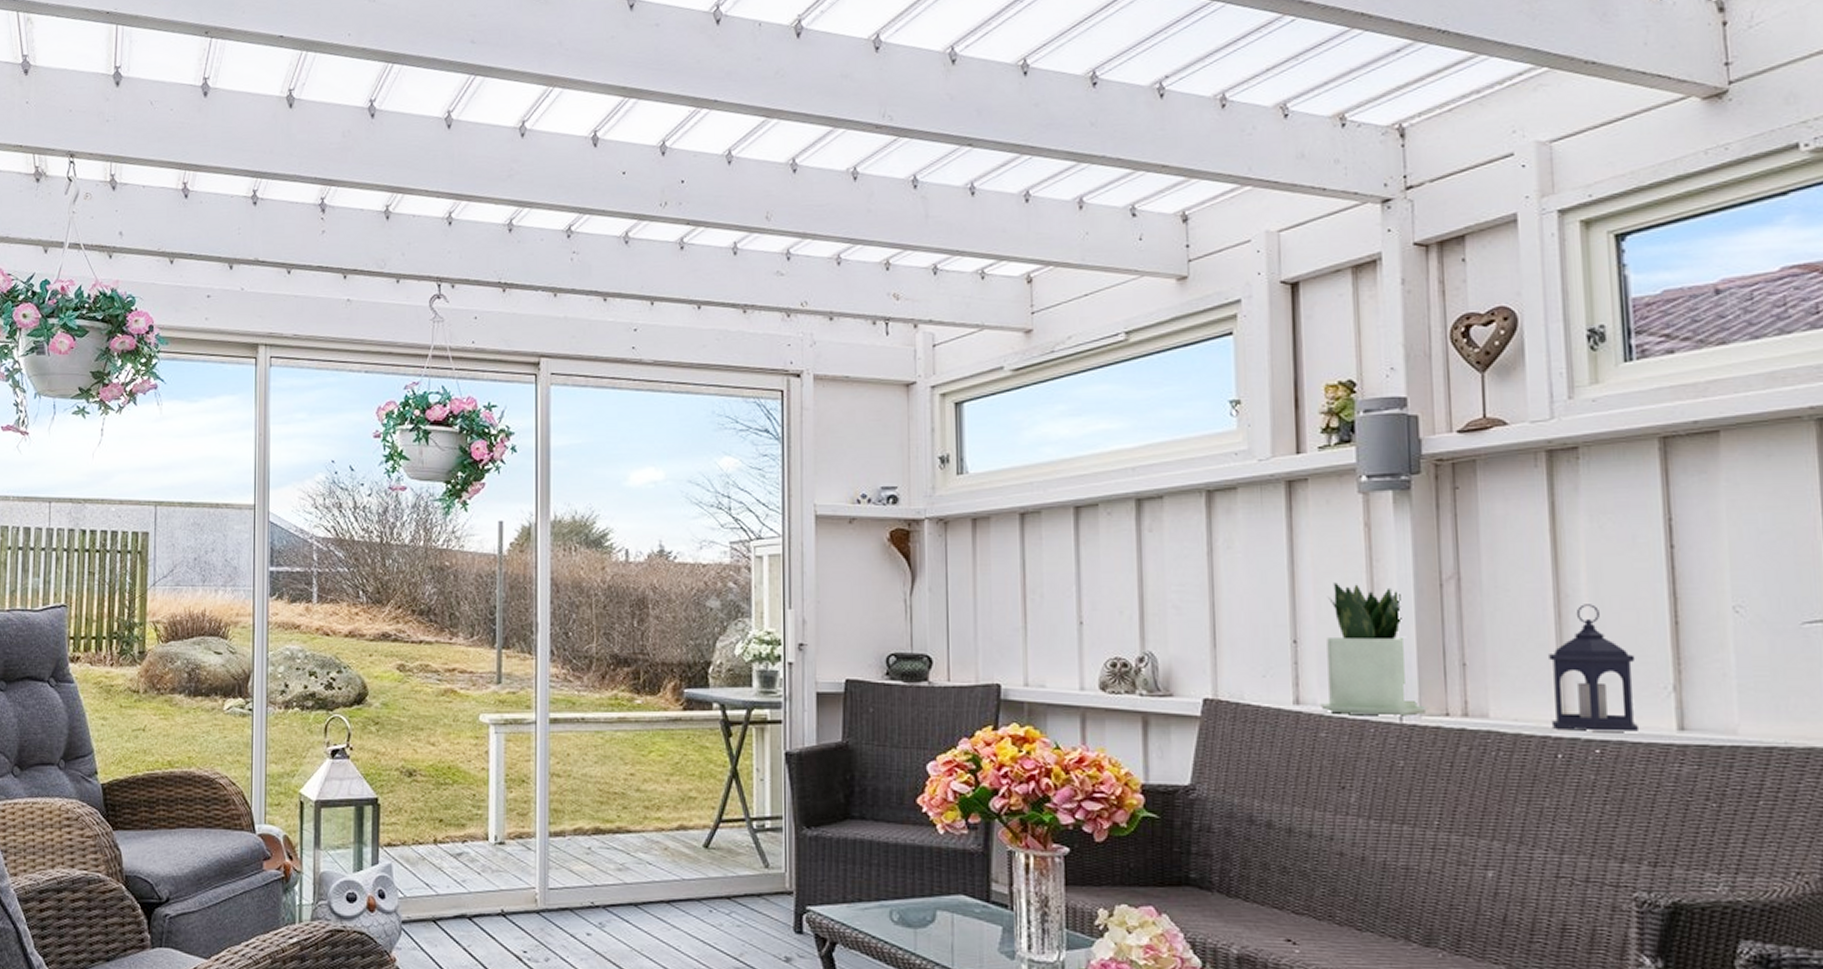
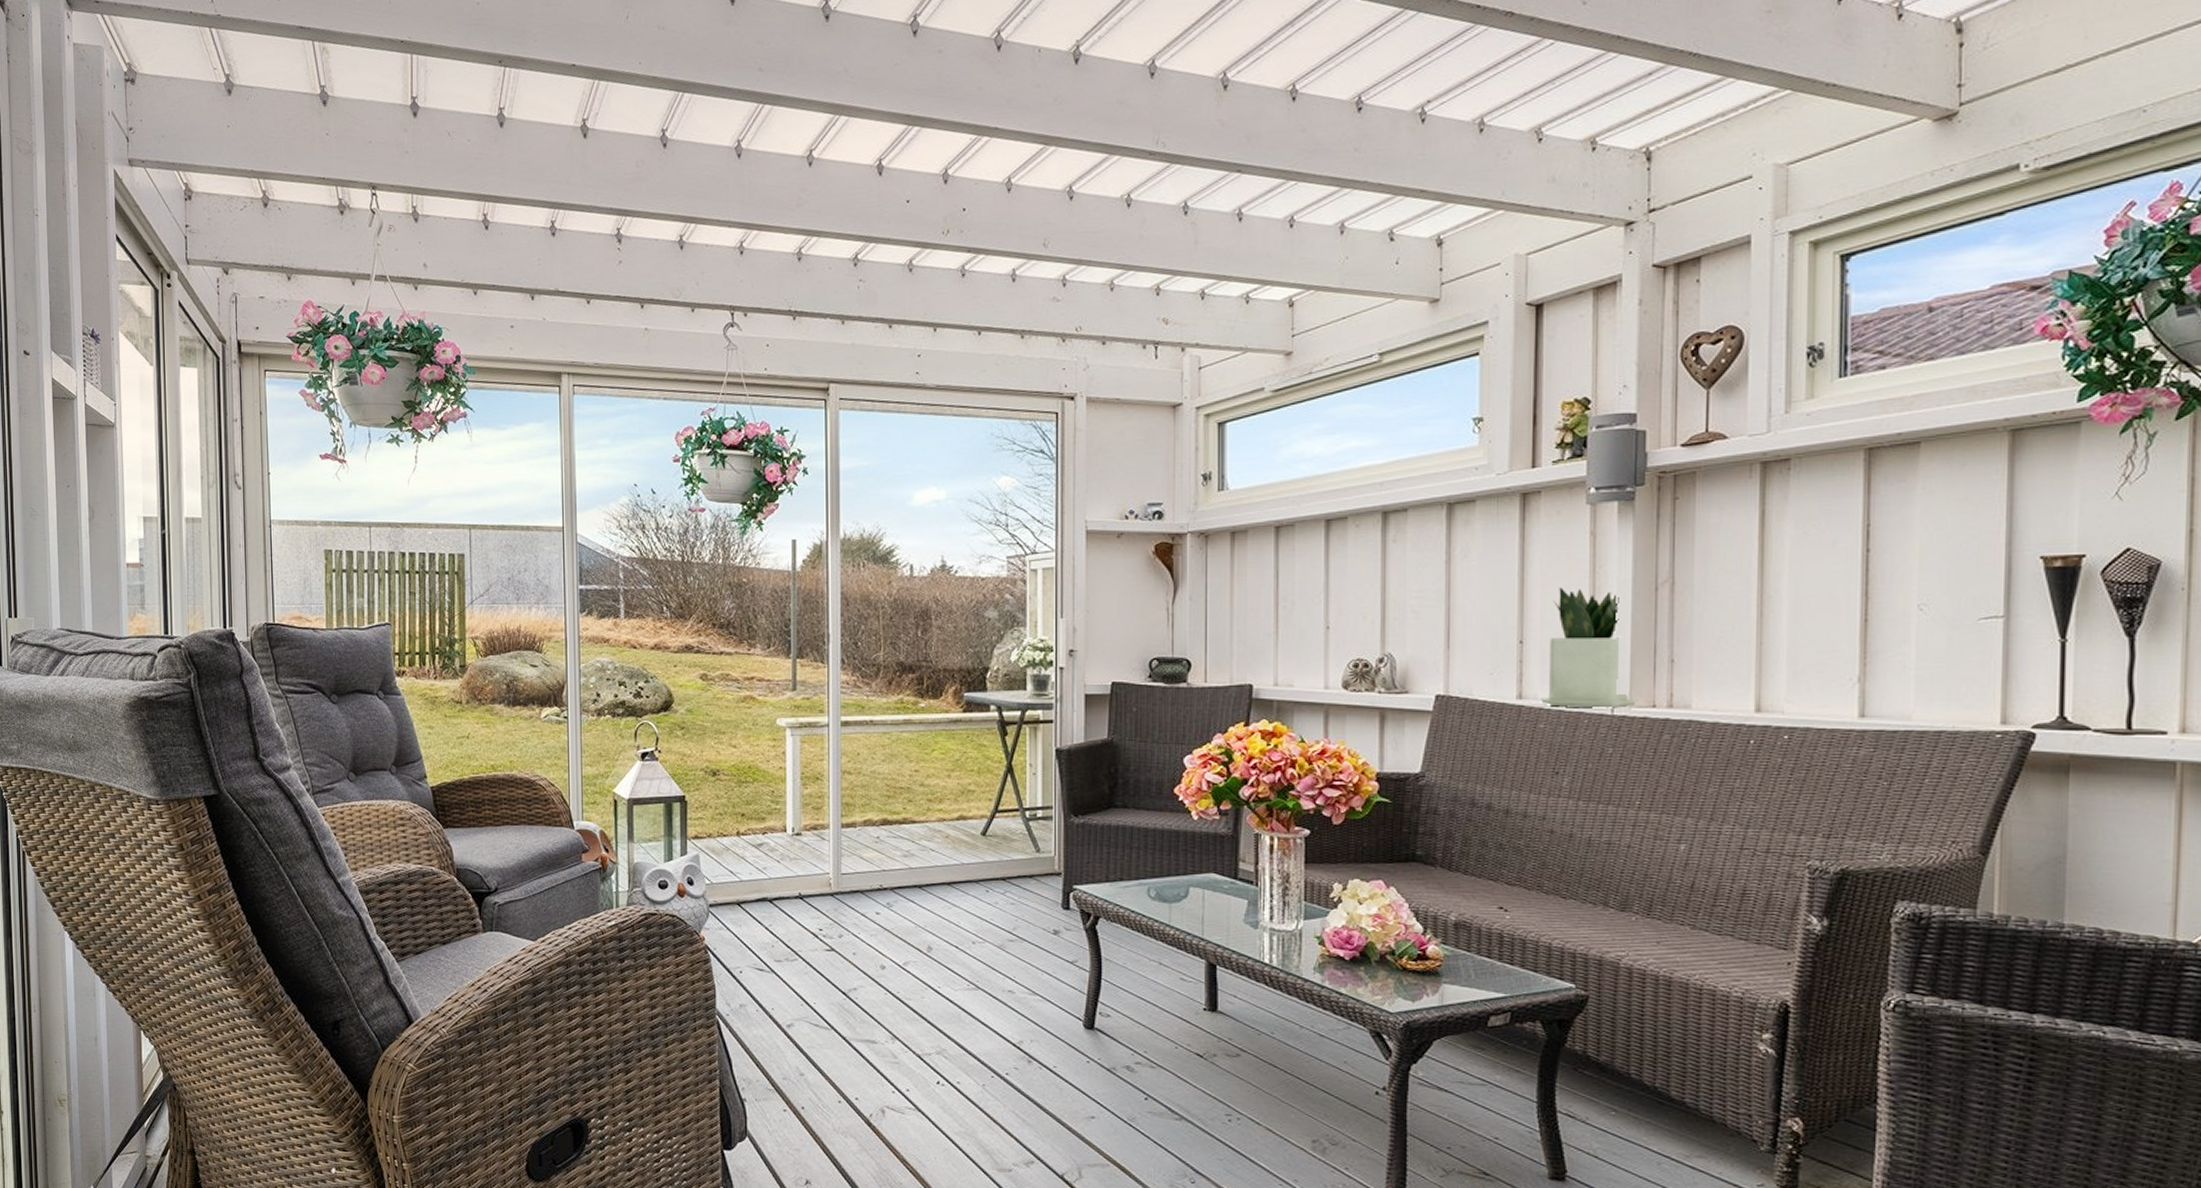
lantern: present [1549,604,1638,732] -> none [1746,604,1826,719]

